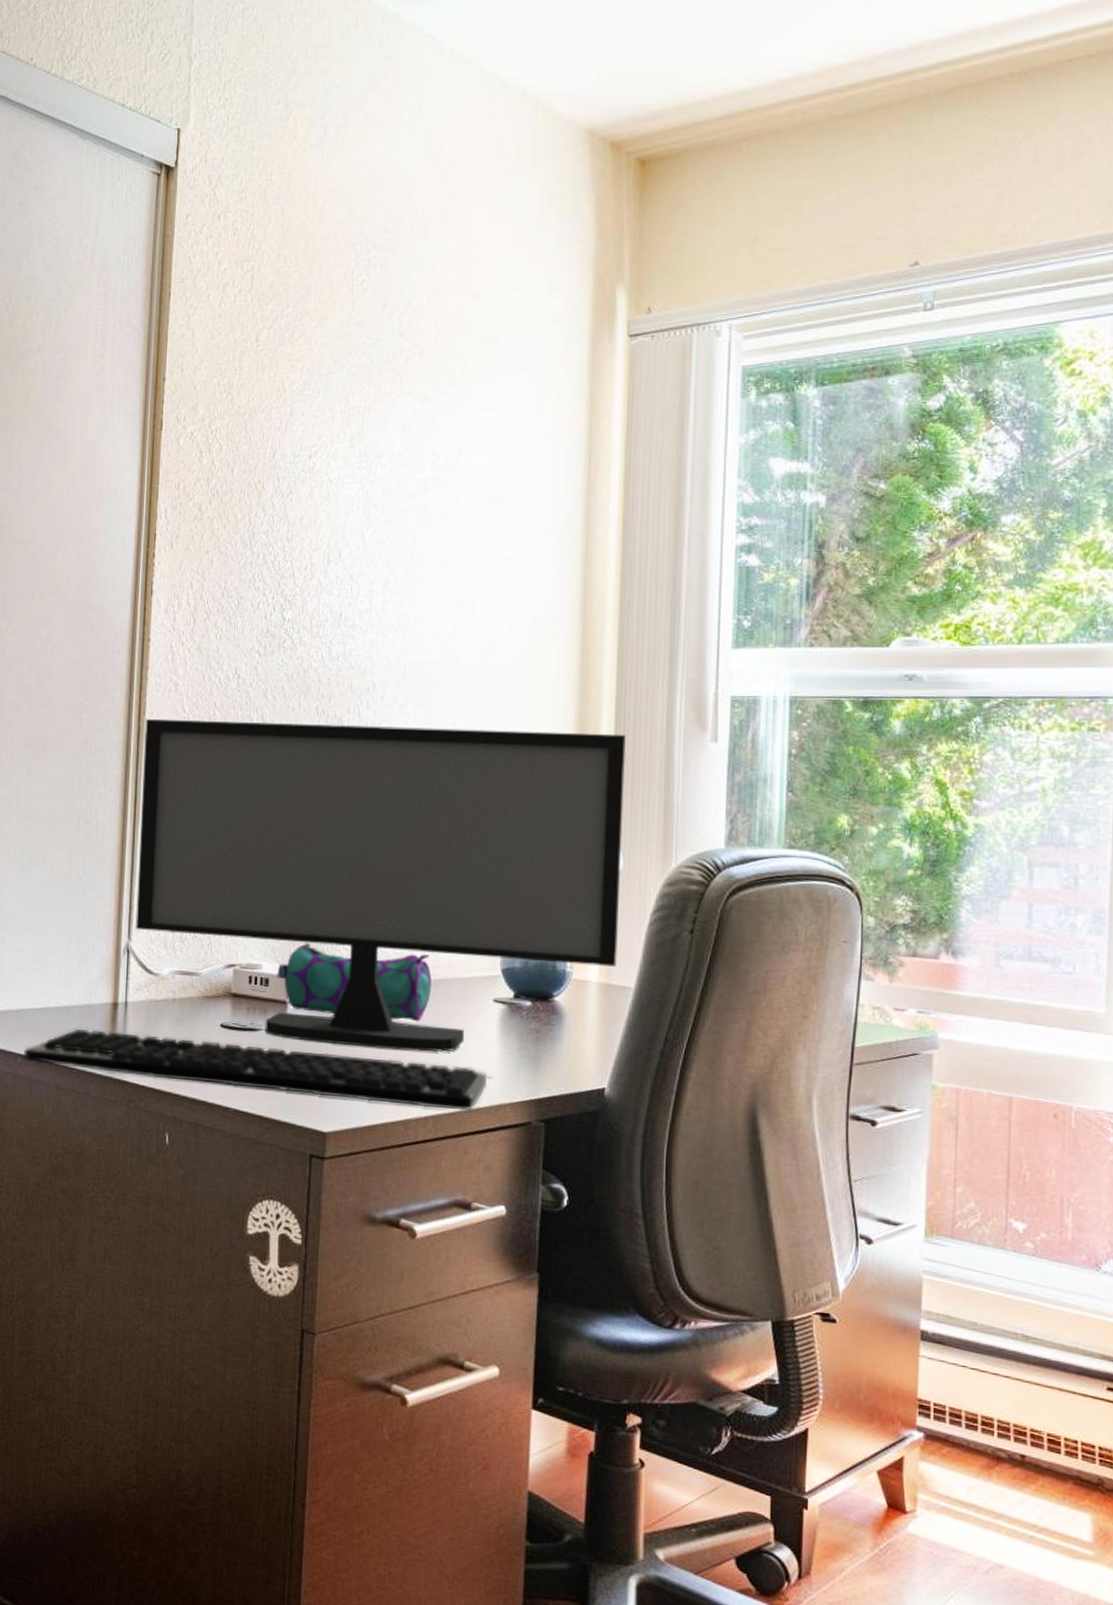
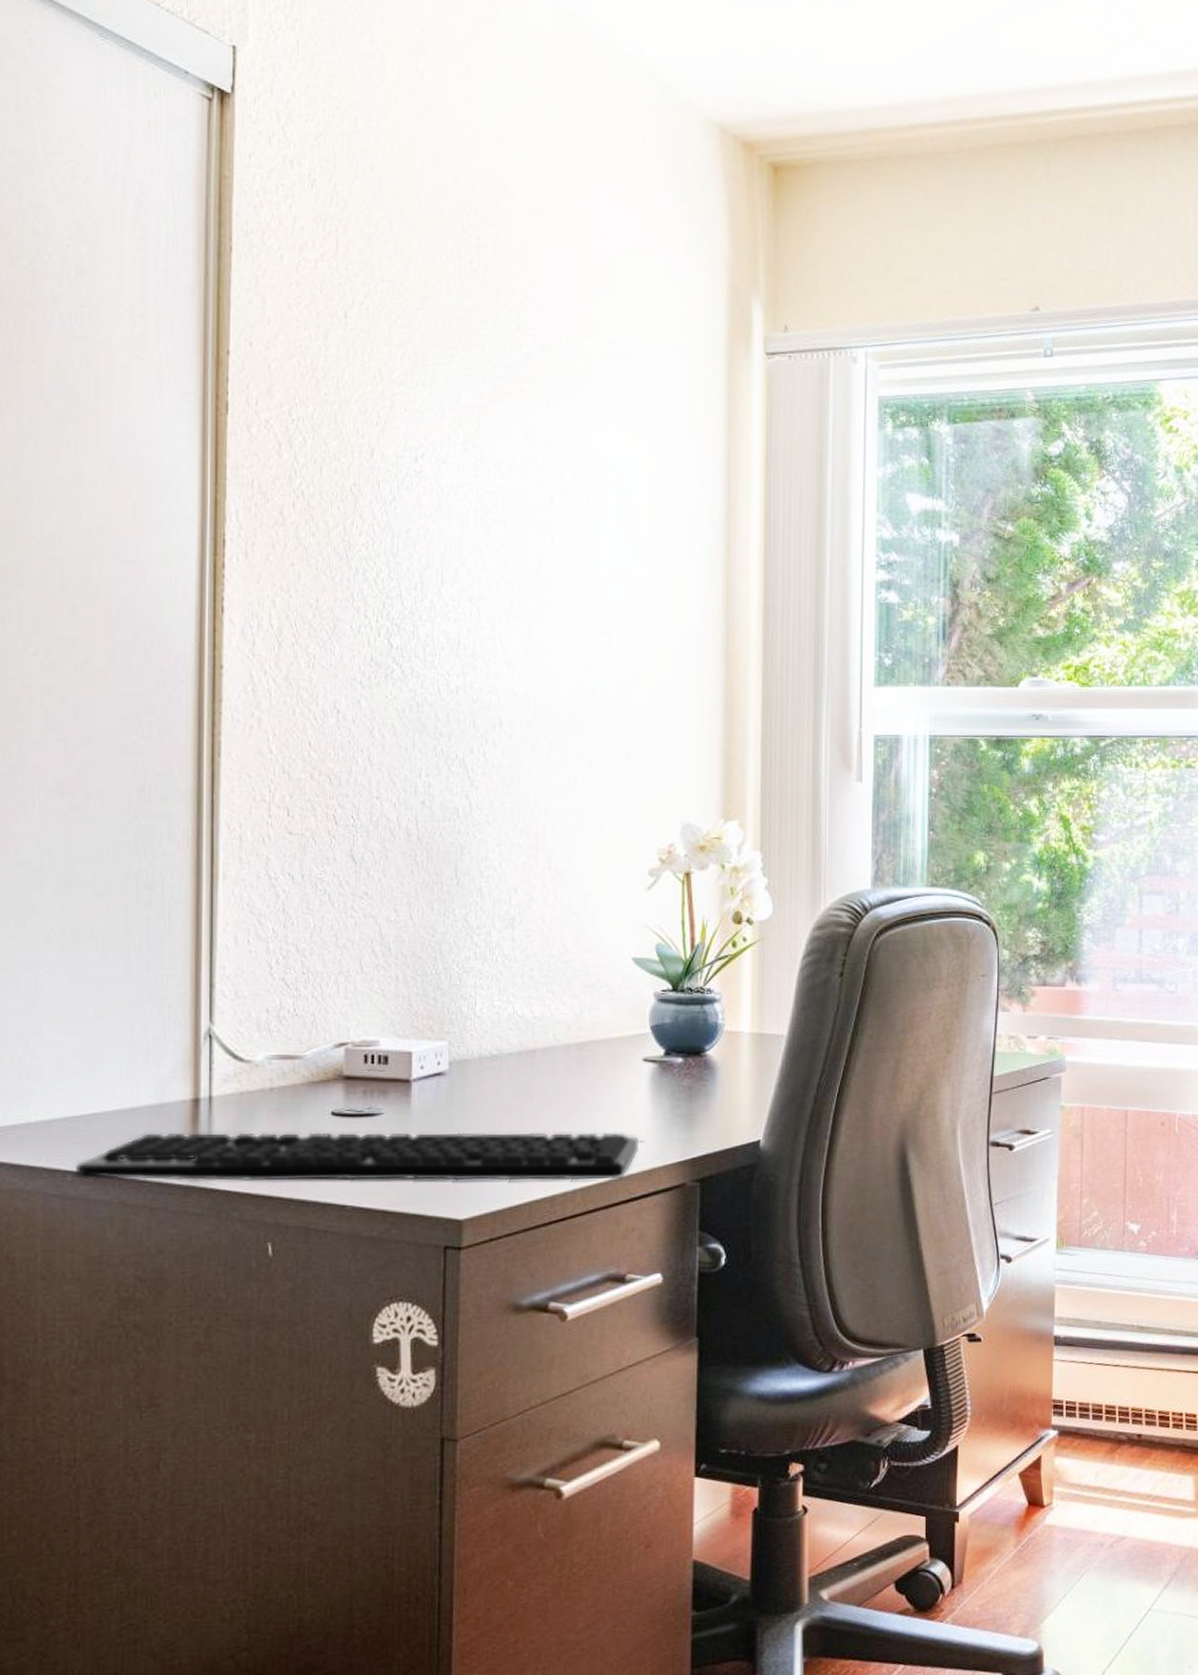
computer monitor: present [135,718,626,1052] -> none [219,760,772,1123]
pencil case: present [277,942,431,1022] -> none [397,1012,575,1090]

